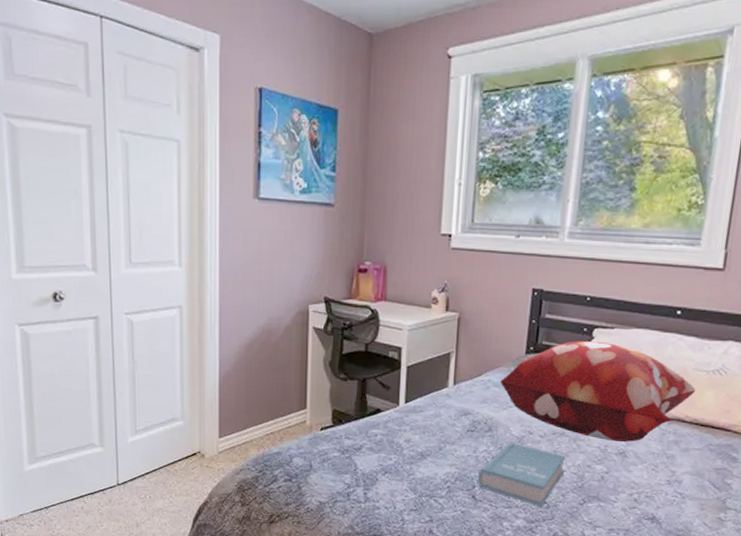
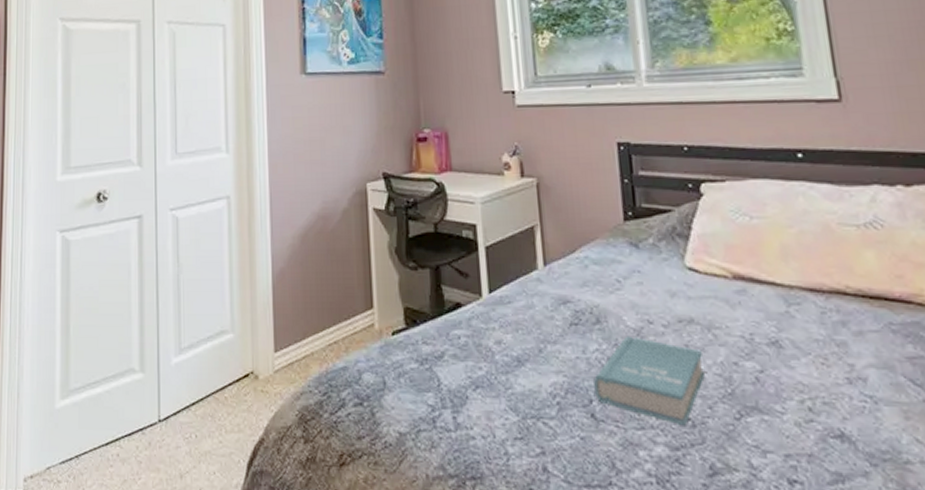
decorative pillow: present [500,341,696,442] -> none [600,199,850,328]

